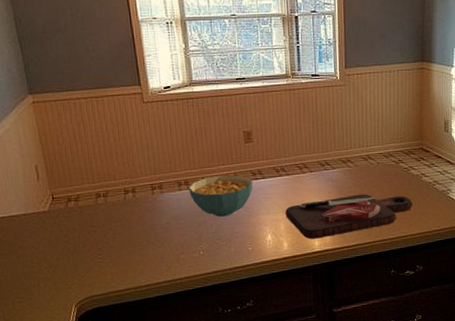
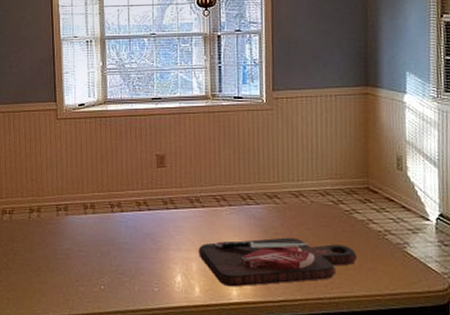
cereal bowl: present [189,175,253,217] -> none [94,202,164,248]

